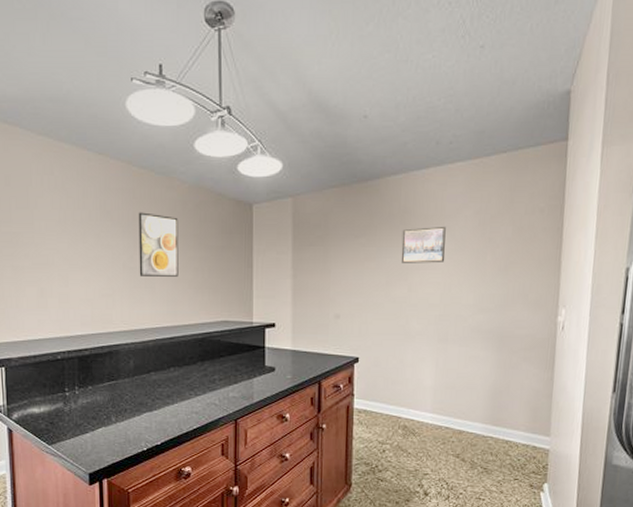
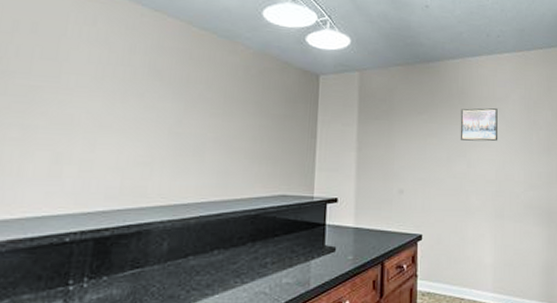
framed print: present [138,212,179,277] -> none [187,74,239,145]

